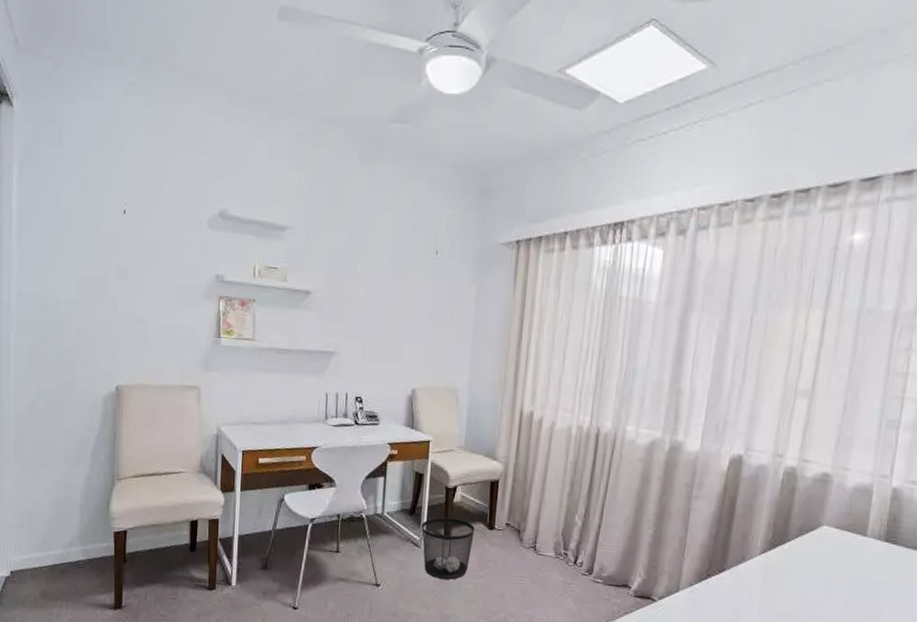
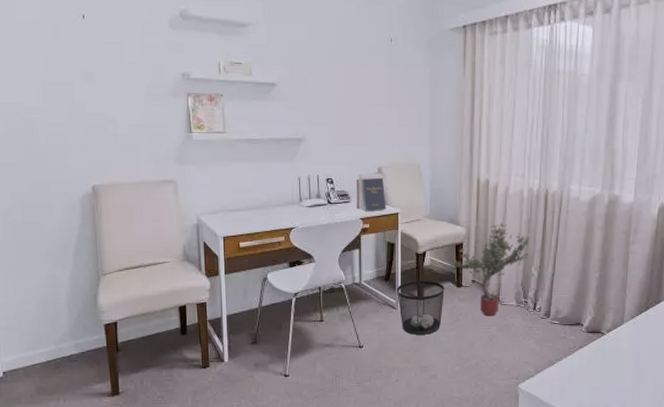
books: none [386,394,418,437] -> present [356,173,386,211]
potted tree: none [485,461,575,567] -> present [452,222,529,317]

